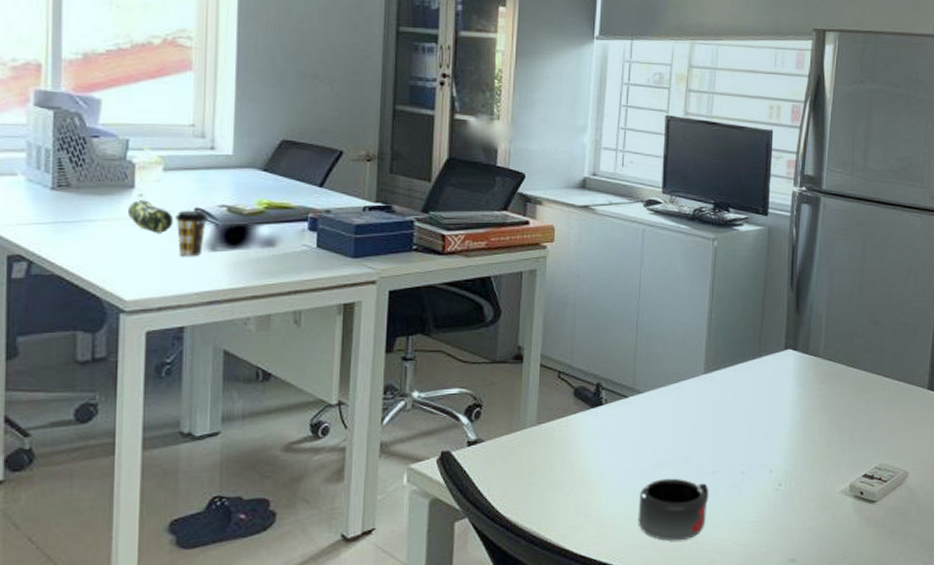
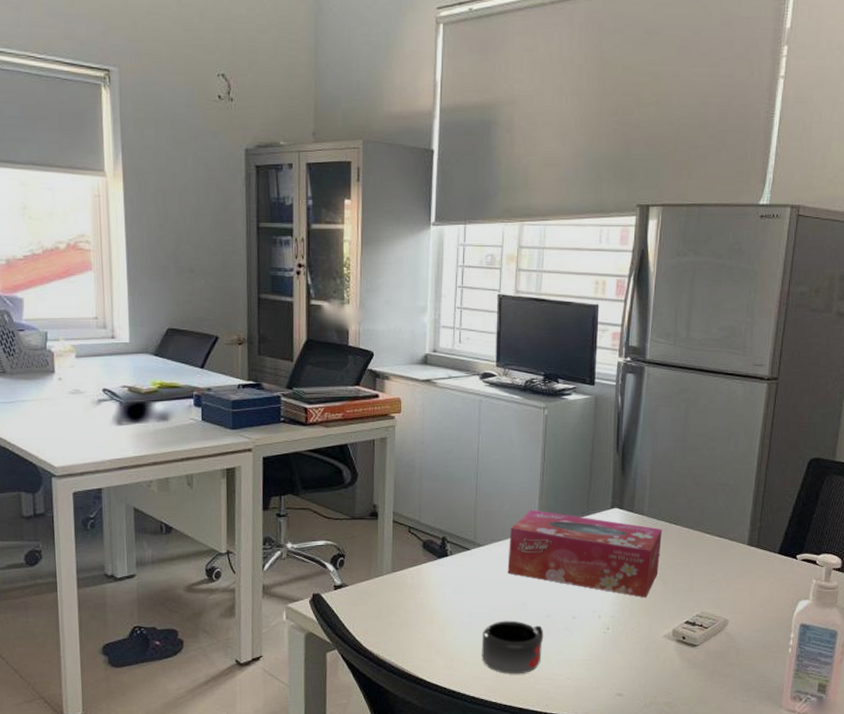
pencil case: present [128,200,174,233] -> none [52,383,87,411]
coffee cup: present [175,210,209,257] -> none [88,390,114,430]
tissue box: none [670,351,838,449] -> present [507,509,662,598]

